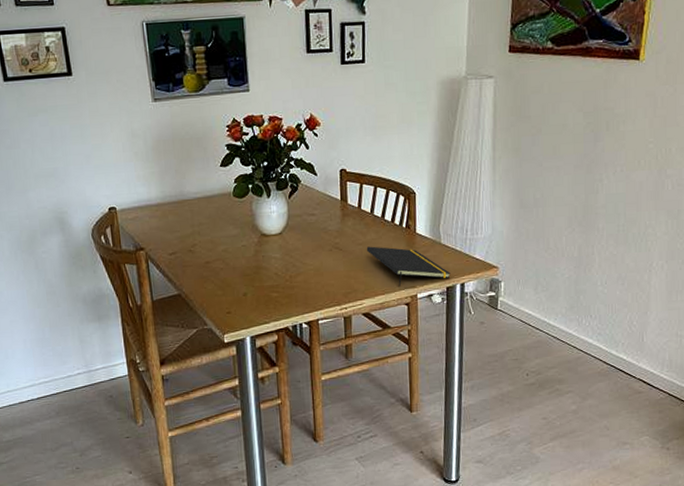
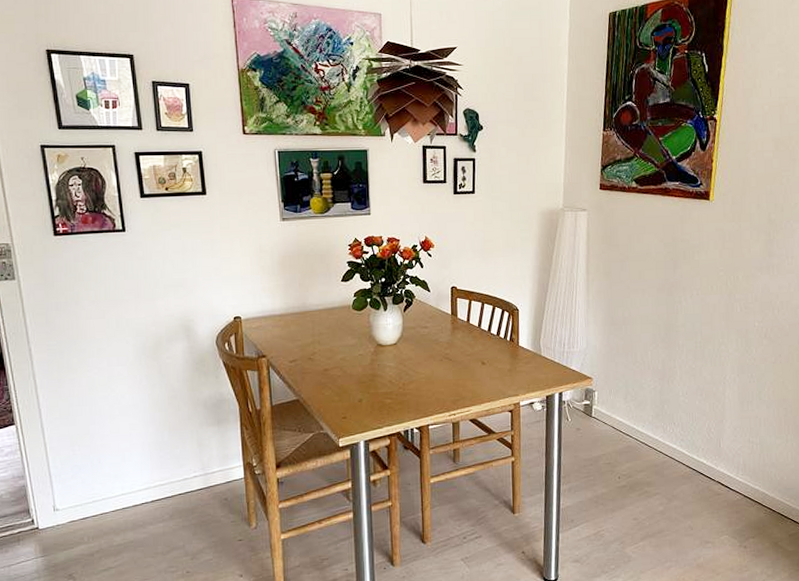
notepad: present [366,246,451,287] -> none [474,357,550,395]

